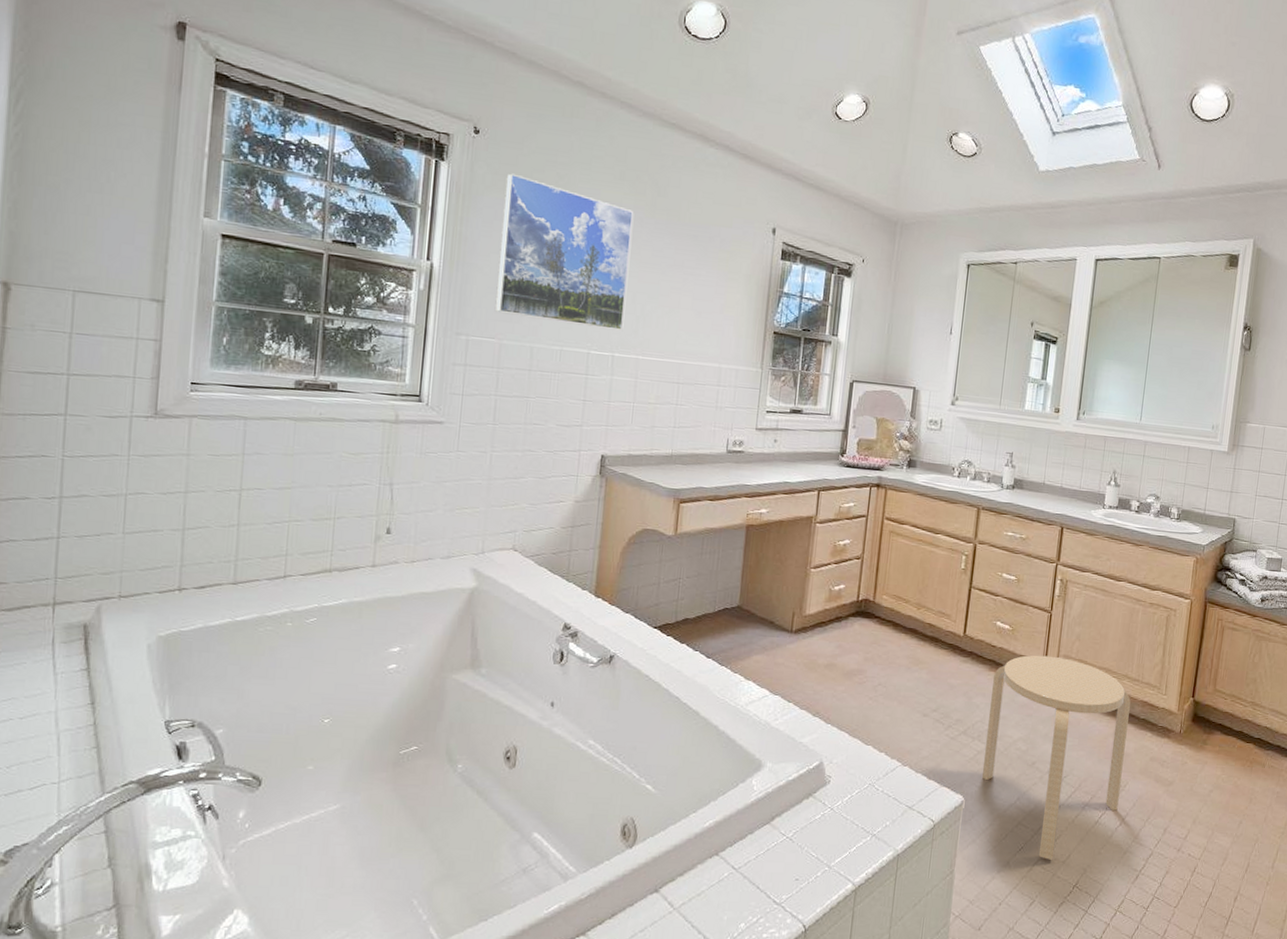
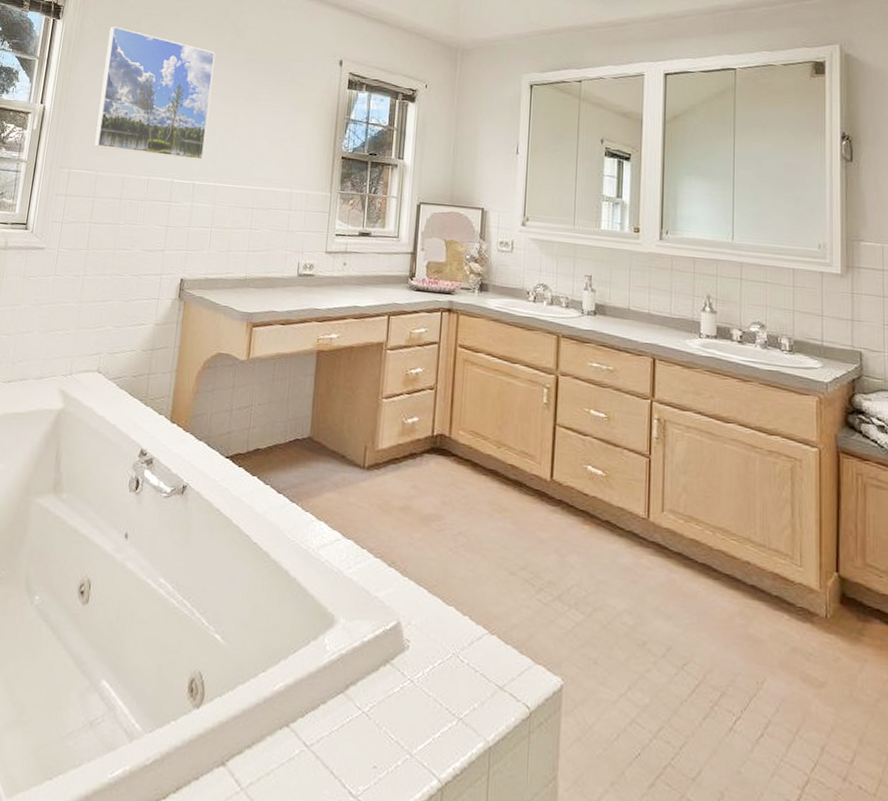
stool: present [982,655,1131,860] -> none [584,507,758,775]

